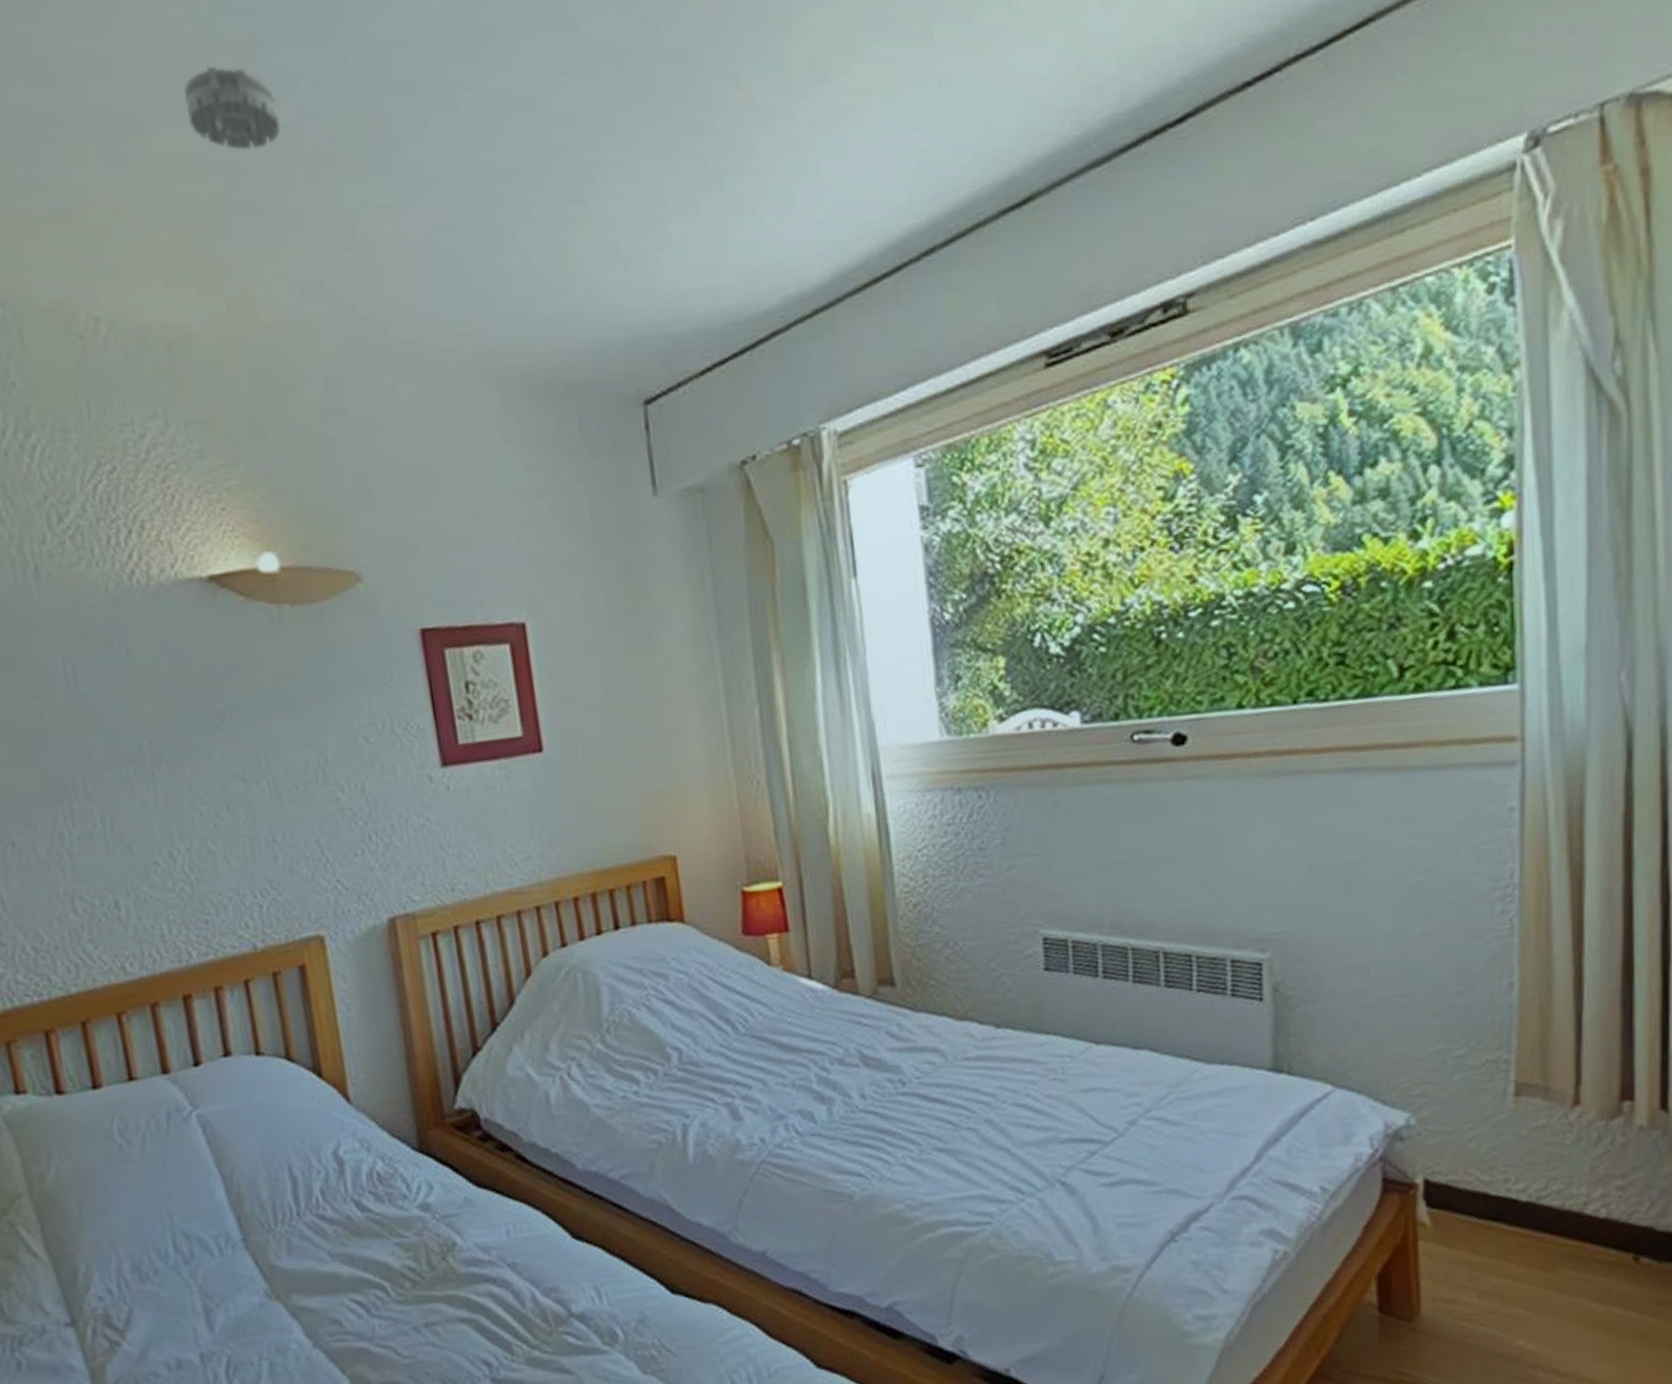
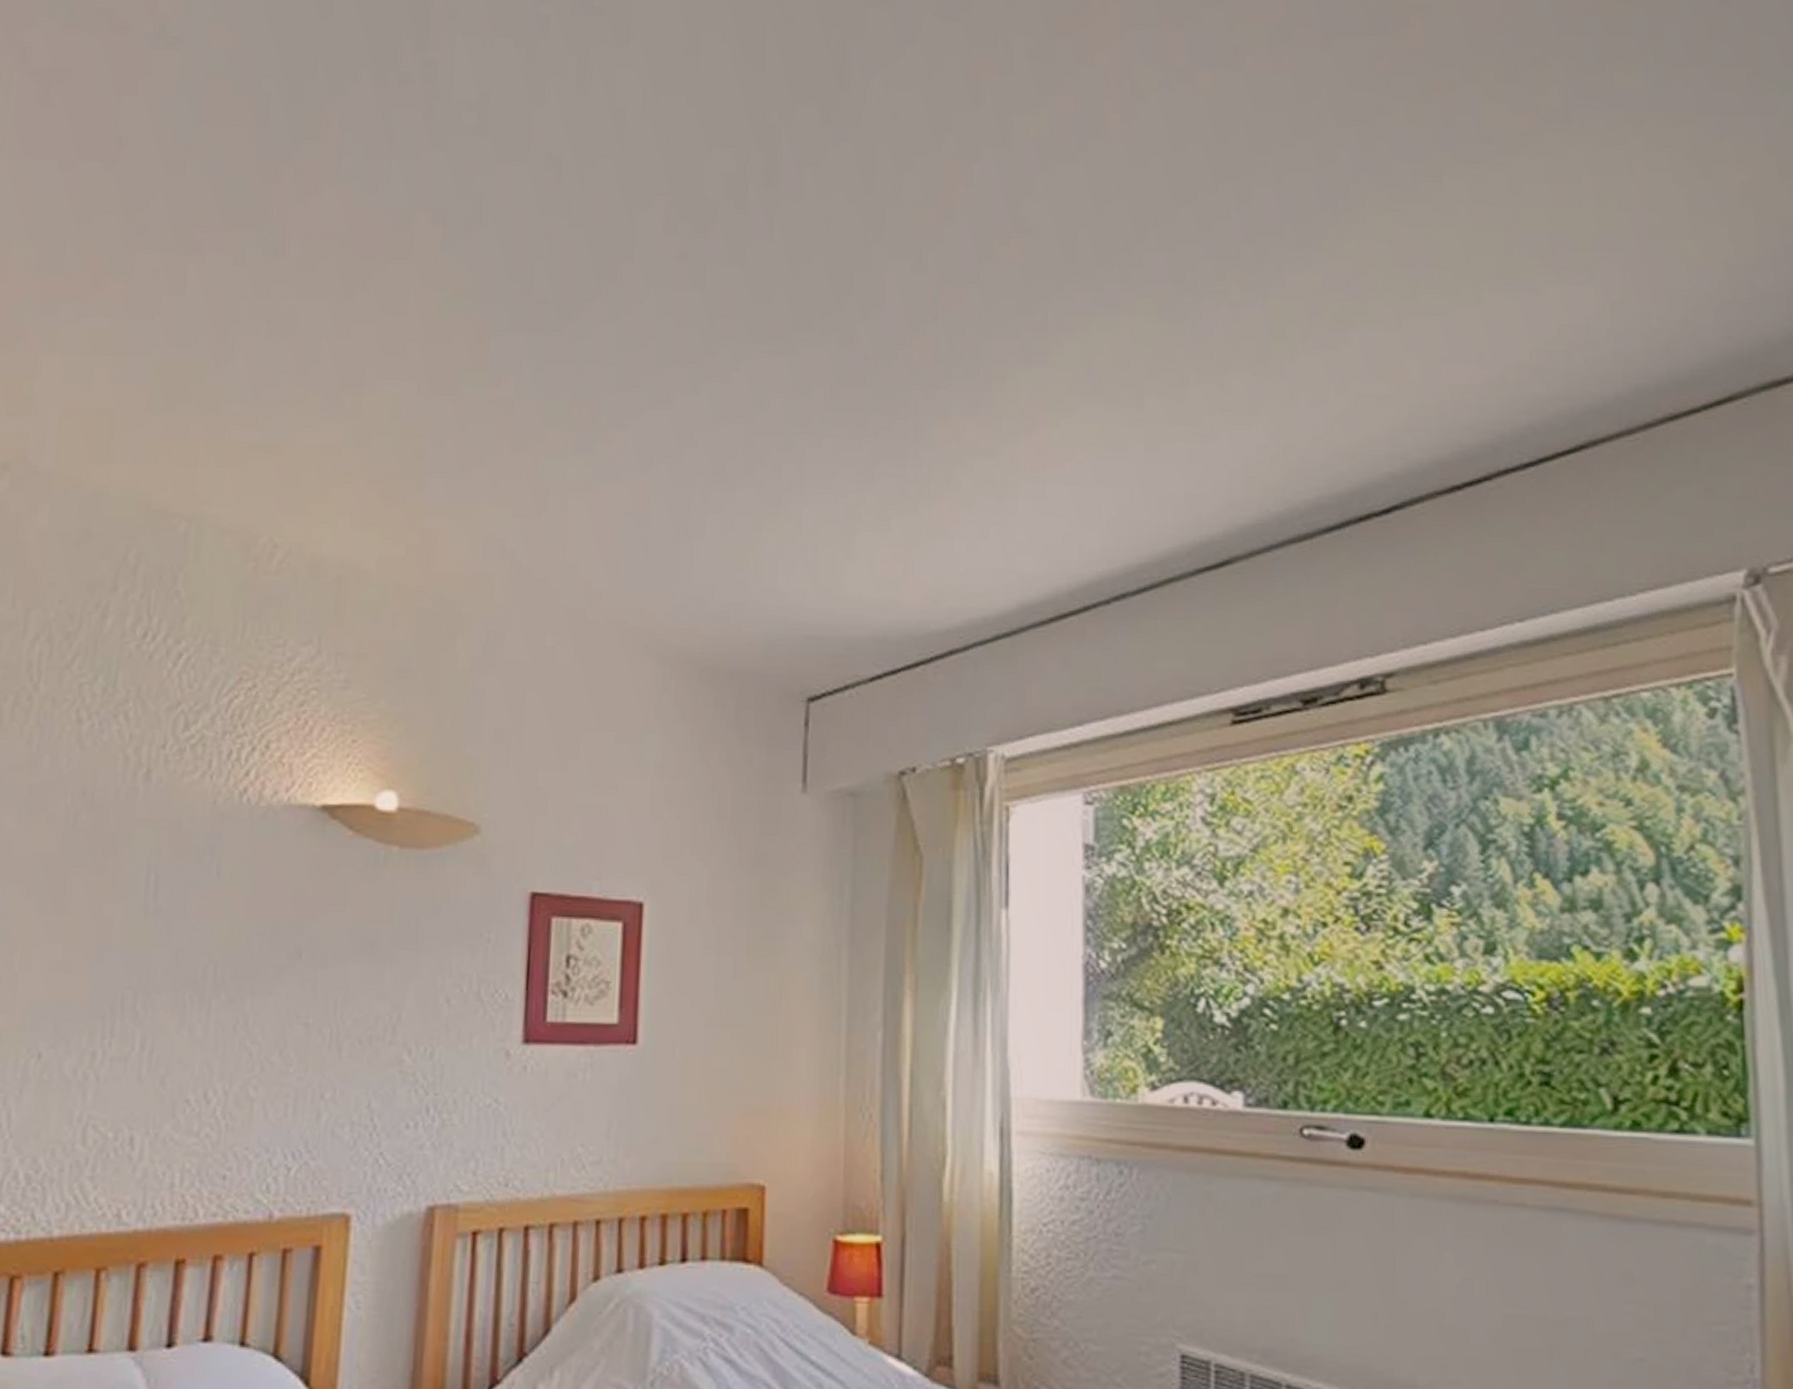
smoke detector: present [182,66,282,151] -> none [411,341,498,417]

